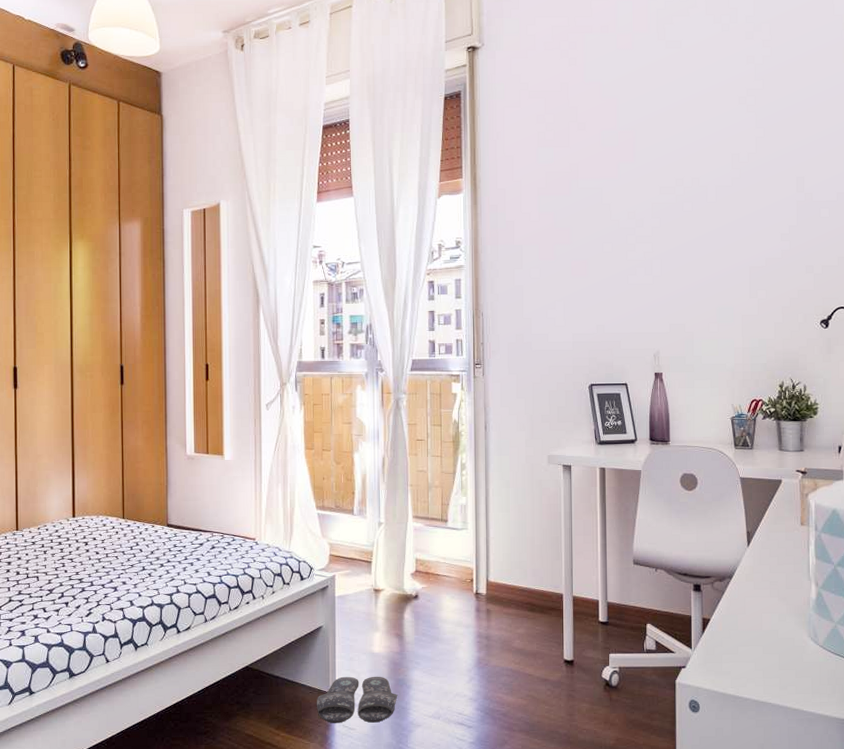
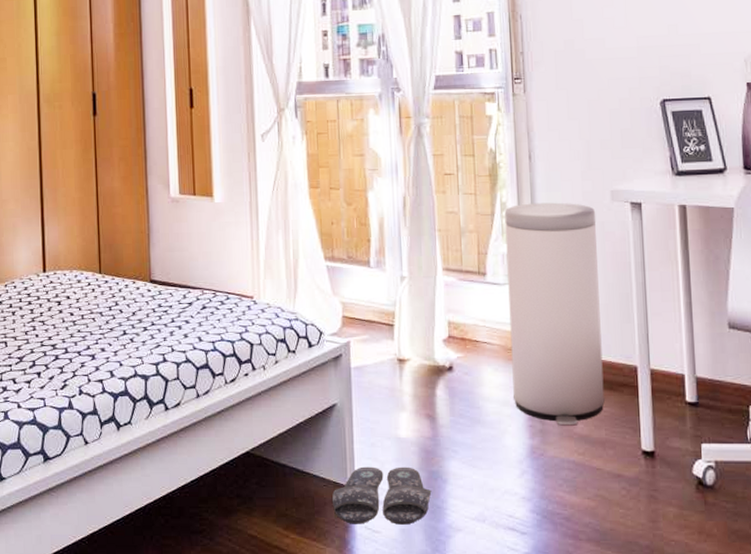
pedal bin: none [464,464,537,641] -> present [504,202,605,426]

